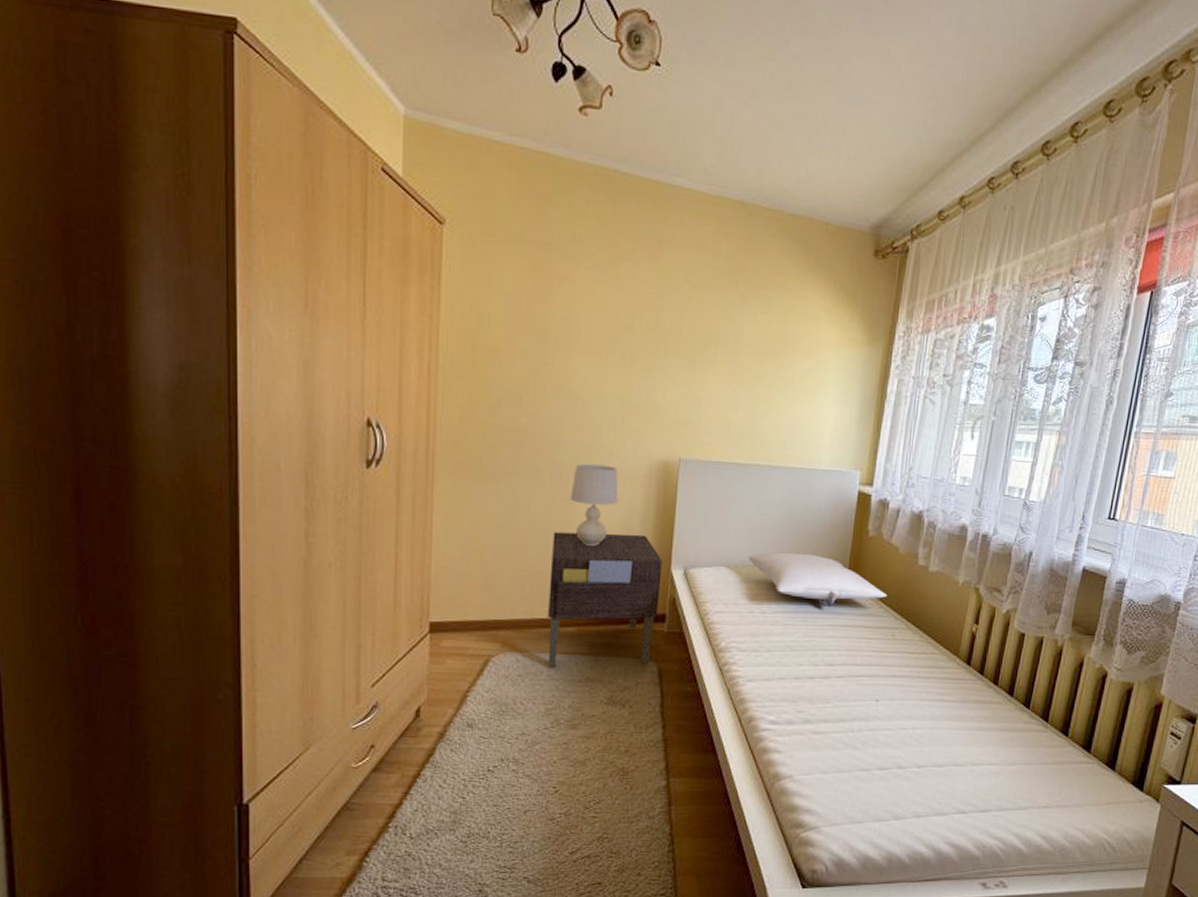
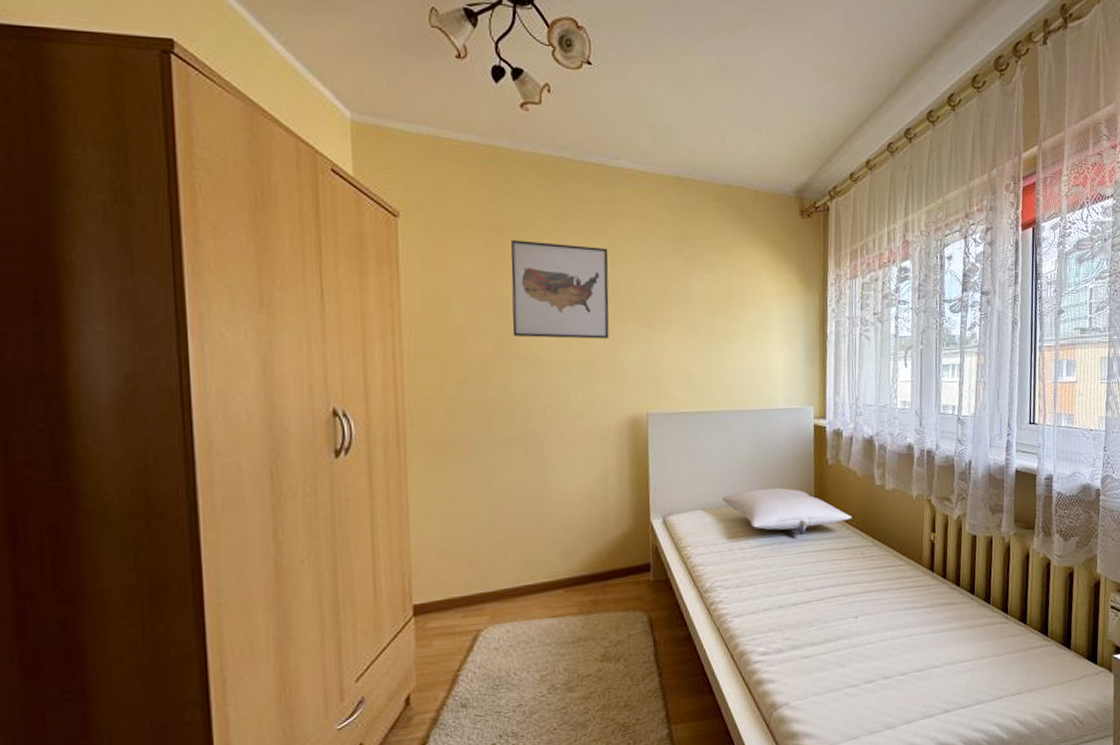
nightstand: present [547,532,663,669] -> none [532,489,643,634]
wall art: none [549,259,657,374] -> present [510,240,609,339]
table lamp: present [570,464,619,546] -> none [545,427,593,507]

